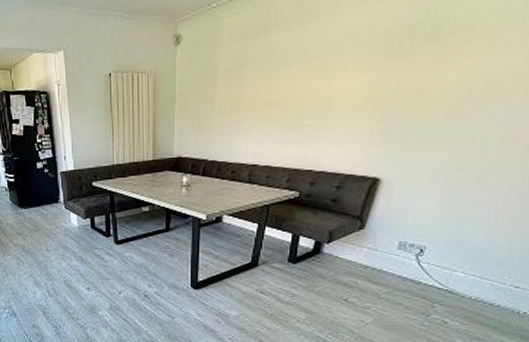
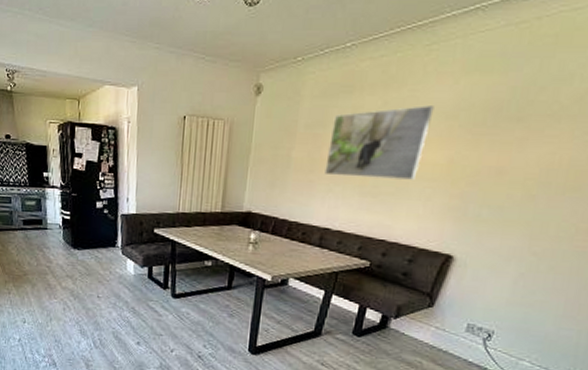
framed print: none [248,35,350,114] -> present [325,105,434,180]

